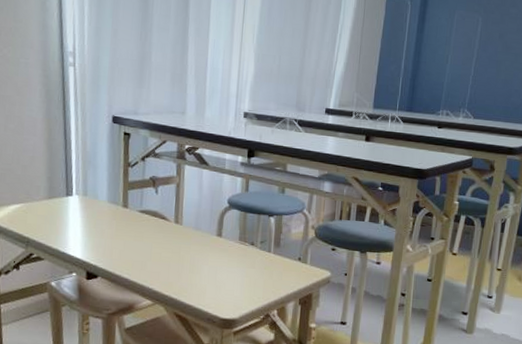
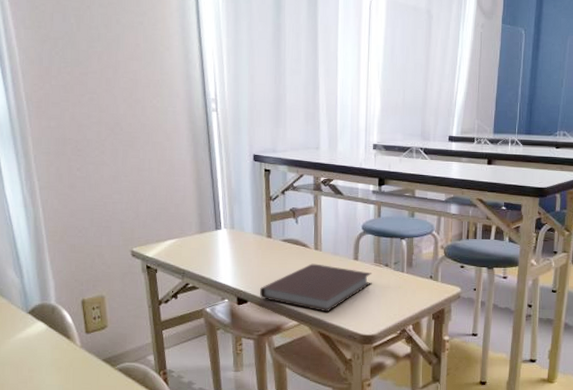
notebook: none [112,238,236,292] -> present [260,263,372,312]

